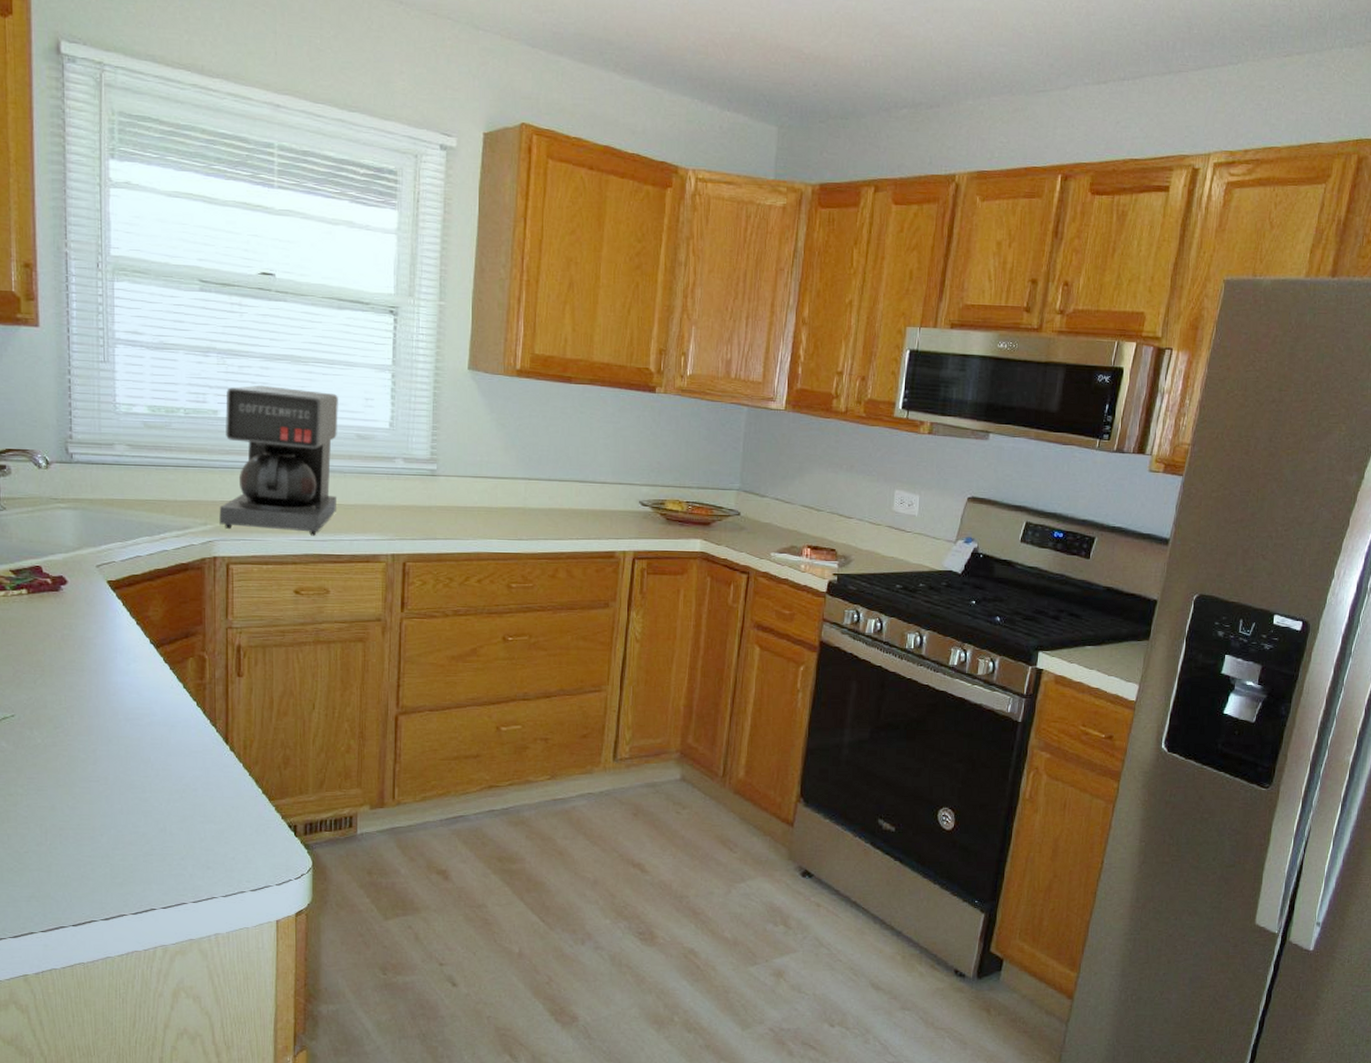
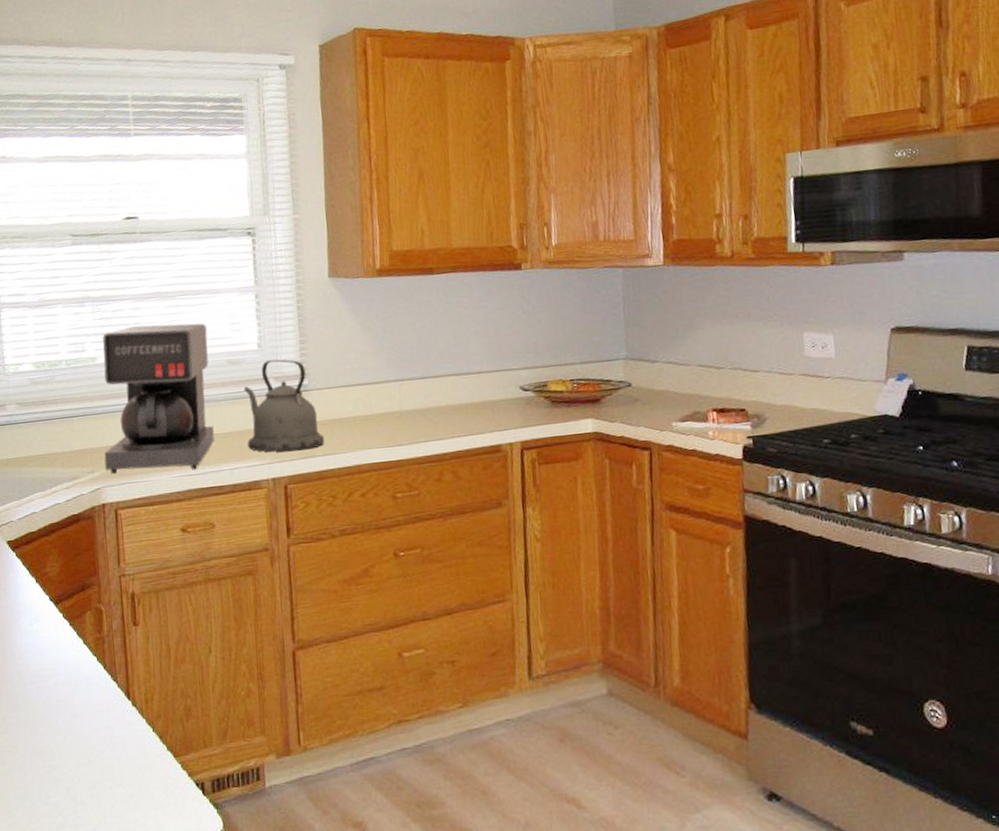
kettle: none [370,441,447,532] -> present [243,359,324,452]

